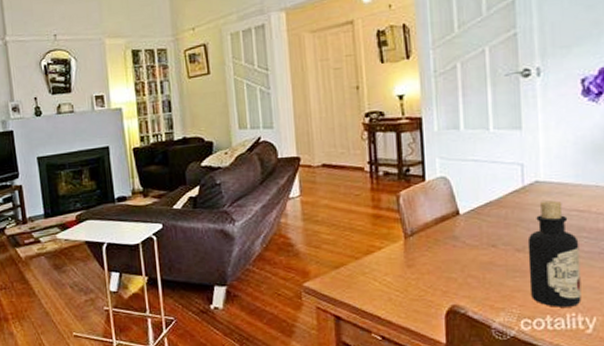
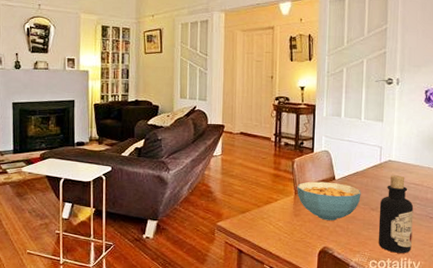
cereal bowl: none [407,218,499,270] -> present [297,181,361,220]

